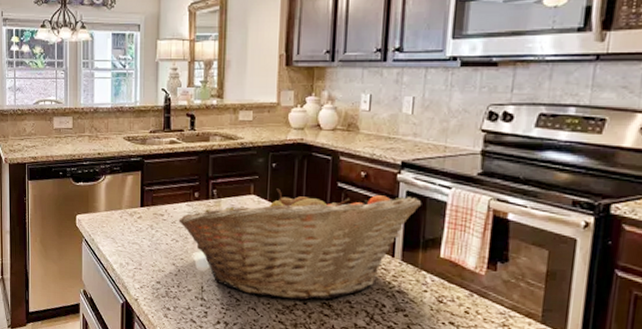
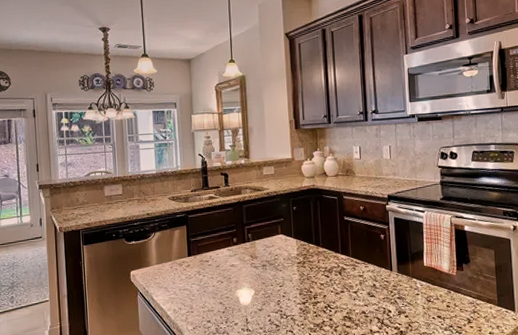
fruit basket: present [178,188,422,300] -> none [222,222,406,319]

